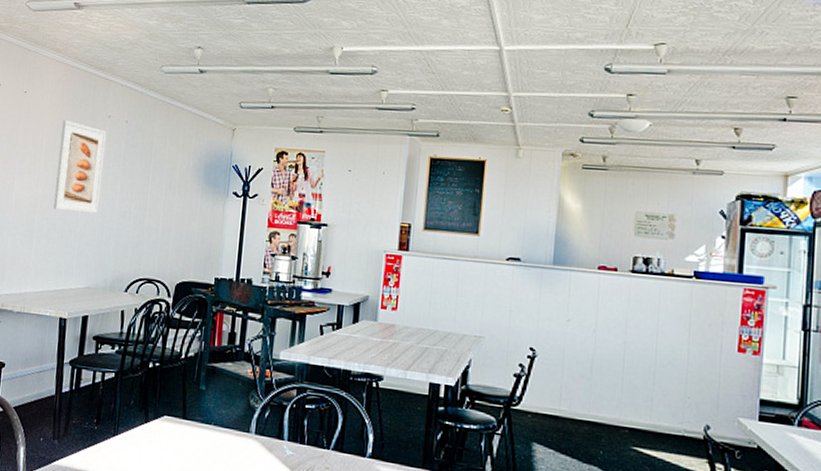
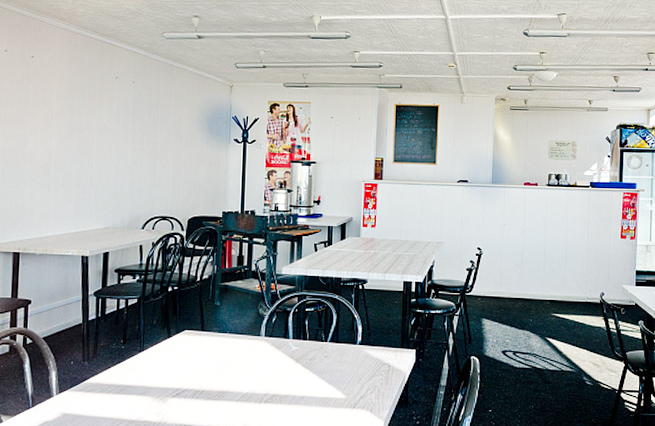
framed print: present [53,119,107,214] -> none [69,81,116,163]

